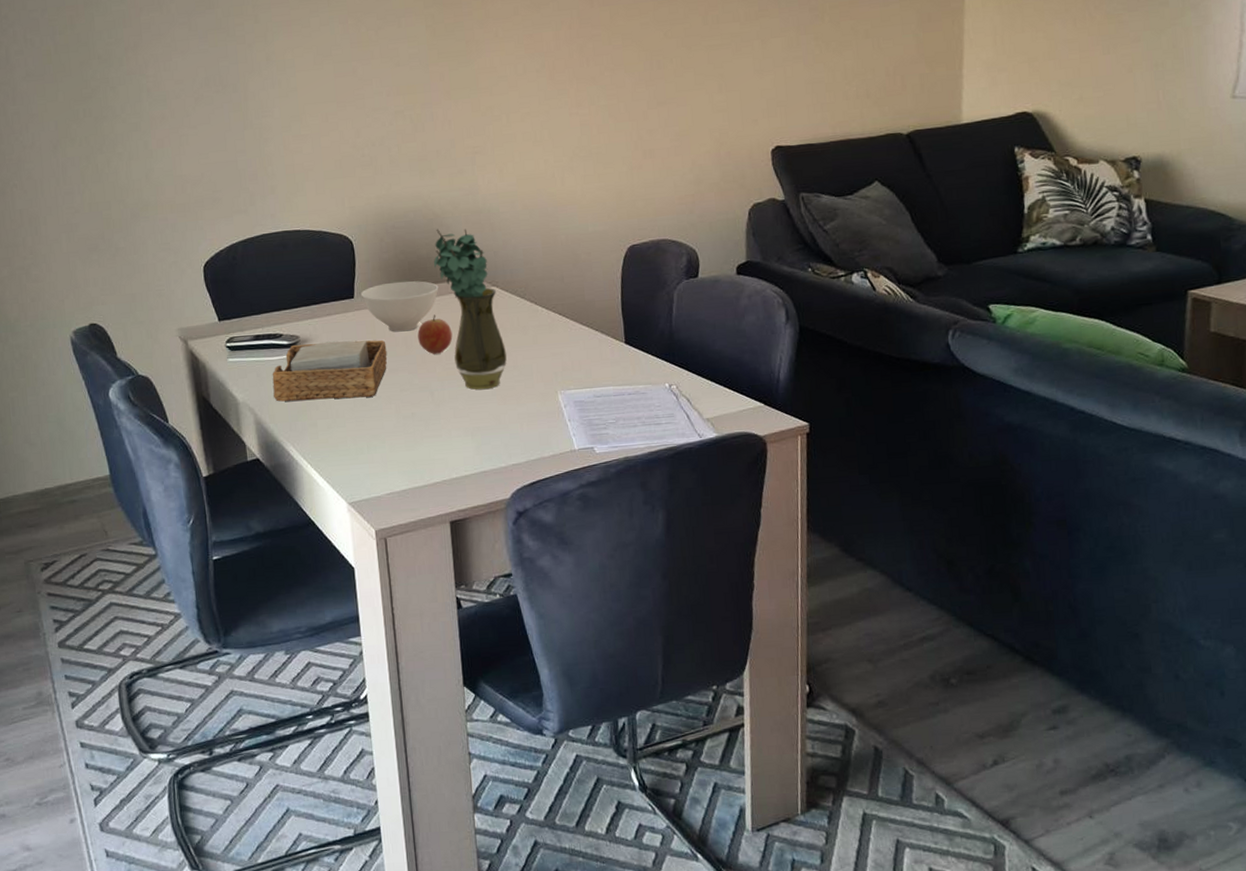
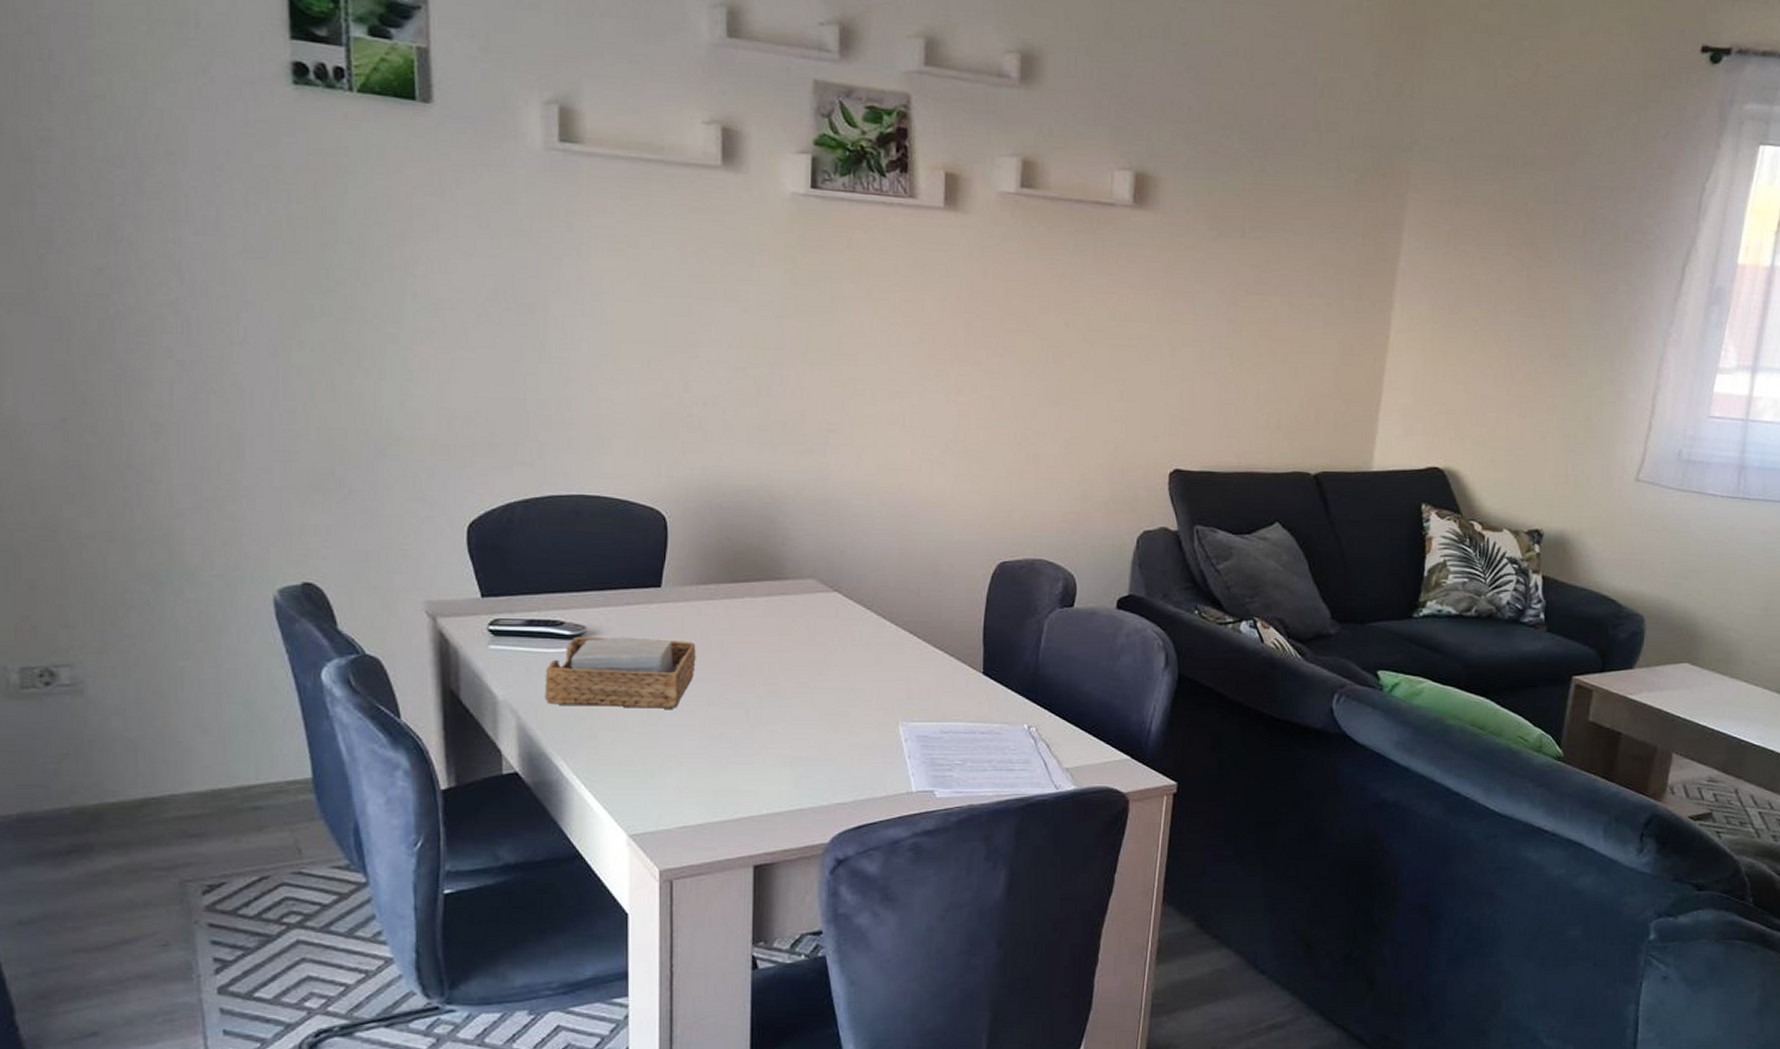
bowl: present [360,281,439,332] -> none [670,573,769,634]
fruit: present [417,314,453,354] -> none [737,617,780,665]
vase: present [433,228,507,390] -> none [764,515,844,713]

